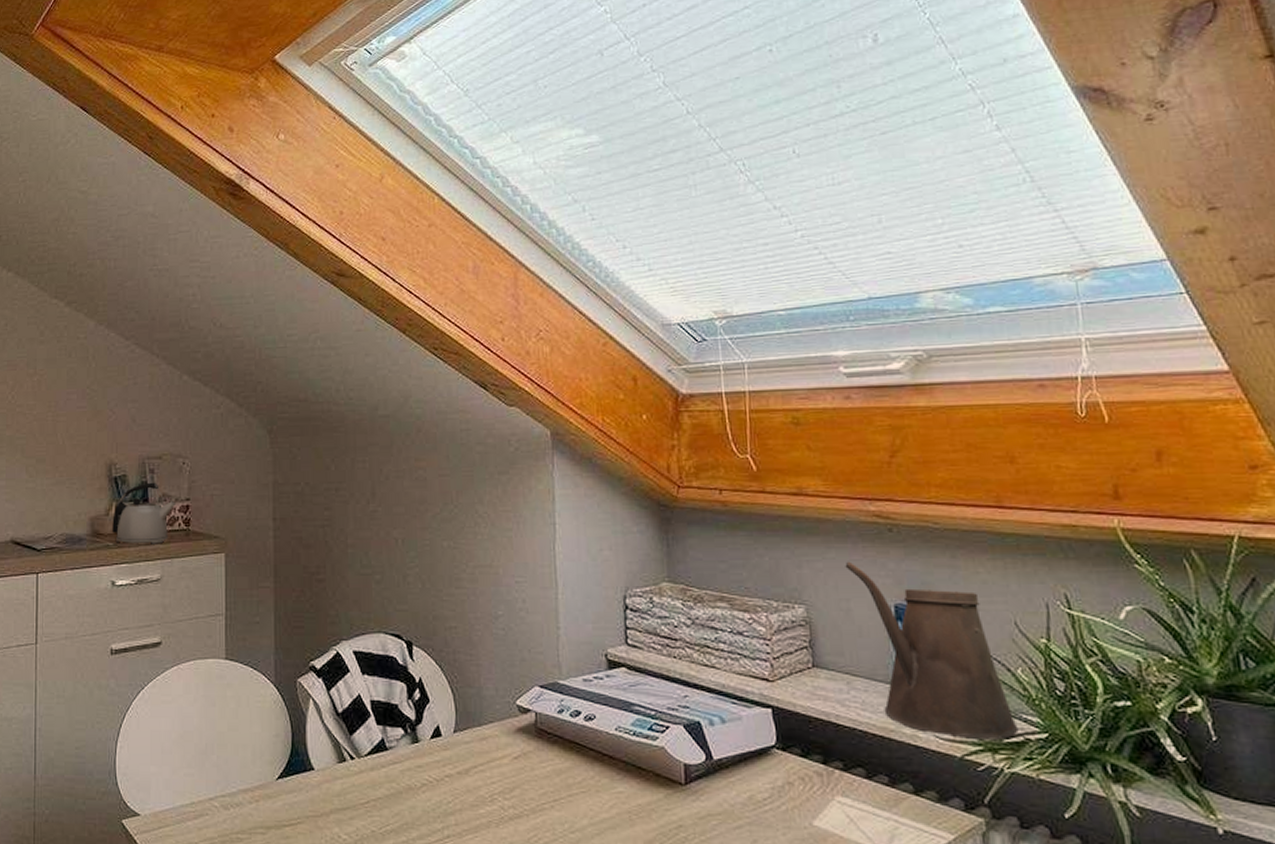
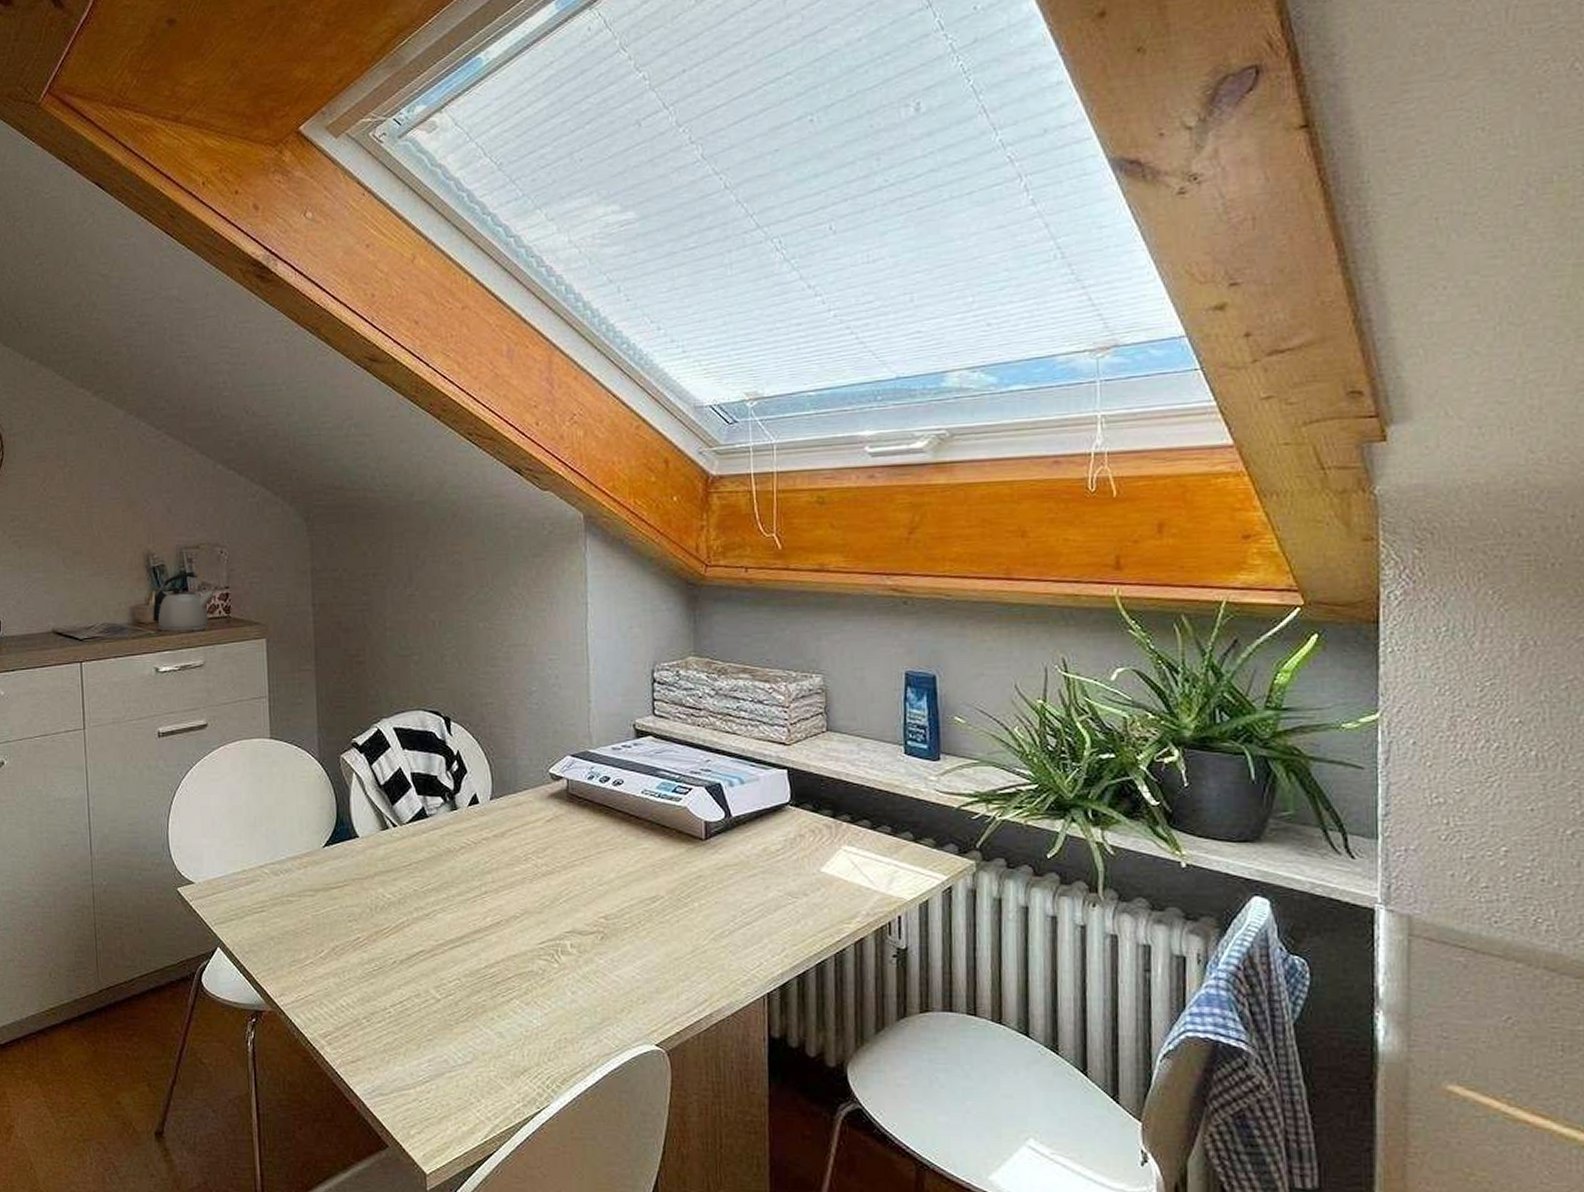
watering can: present [845,561,1019,741] -> none [861,632,1012,793]

